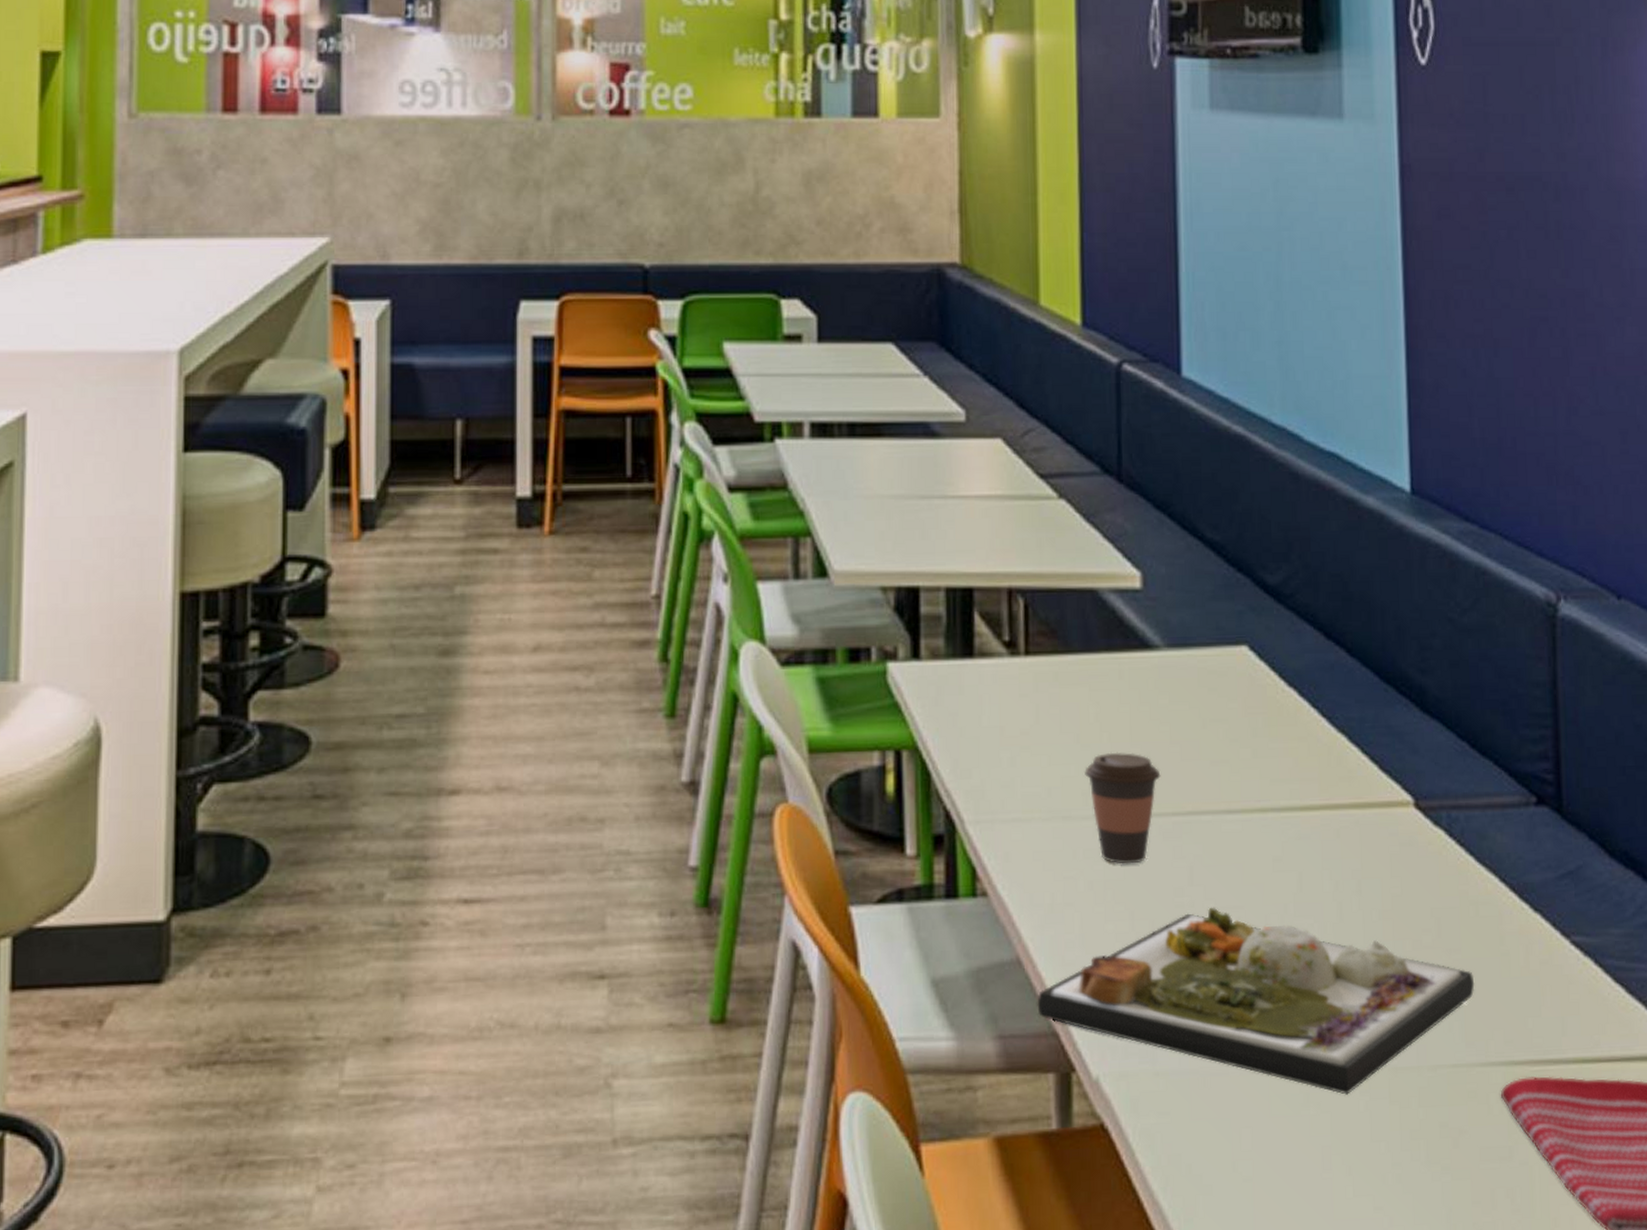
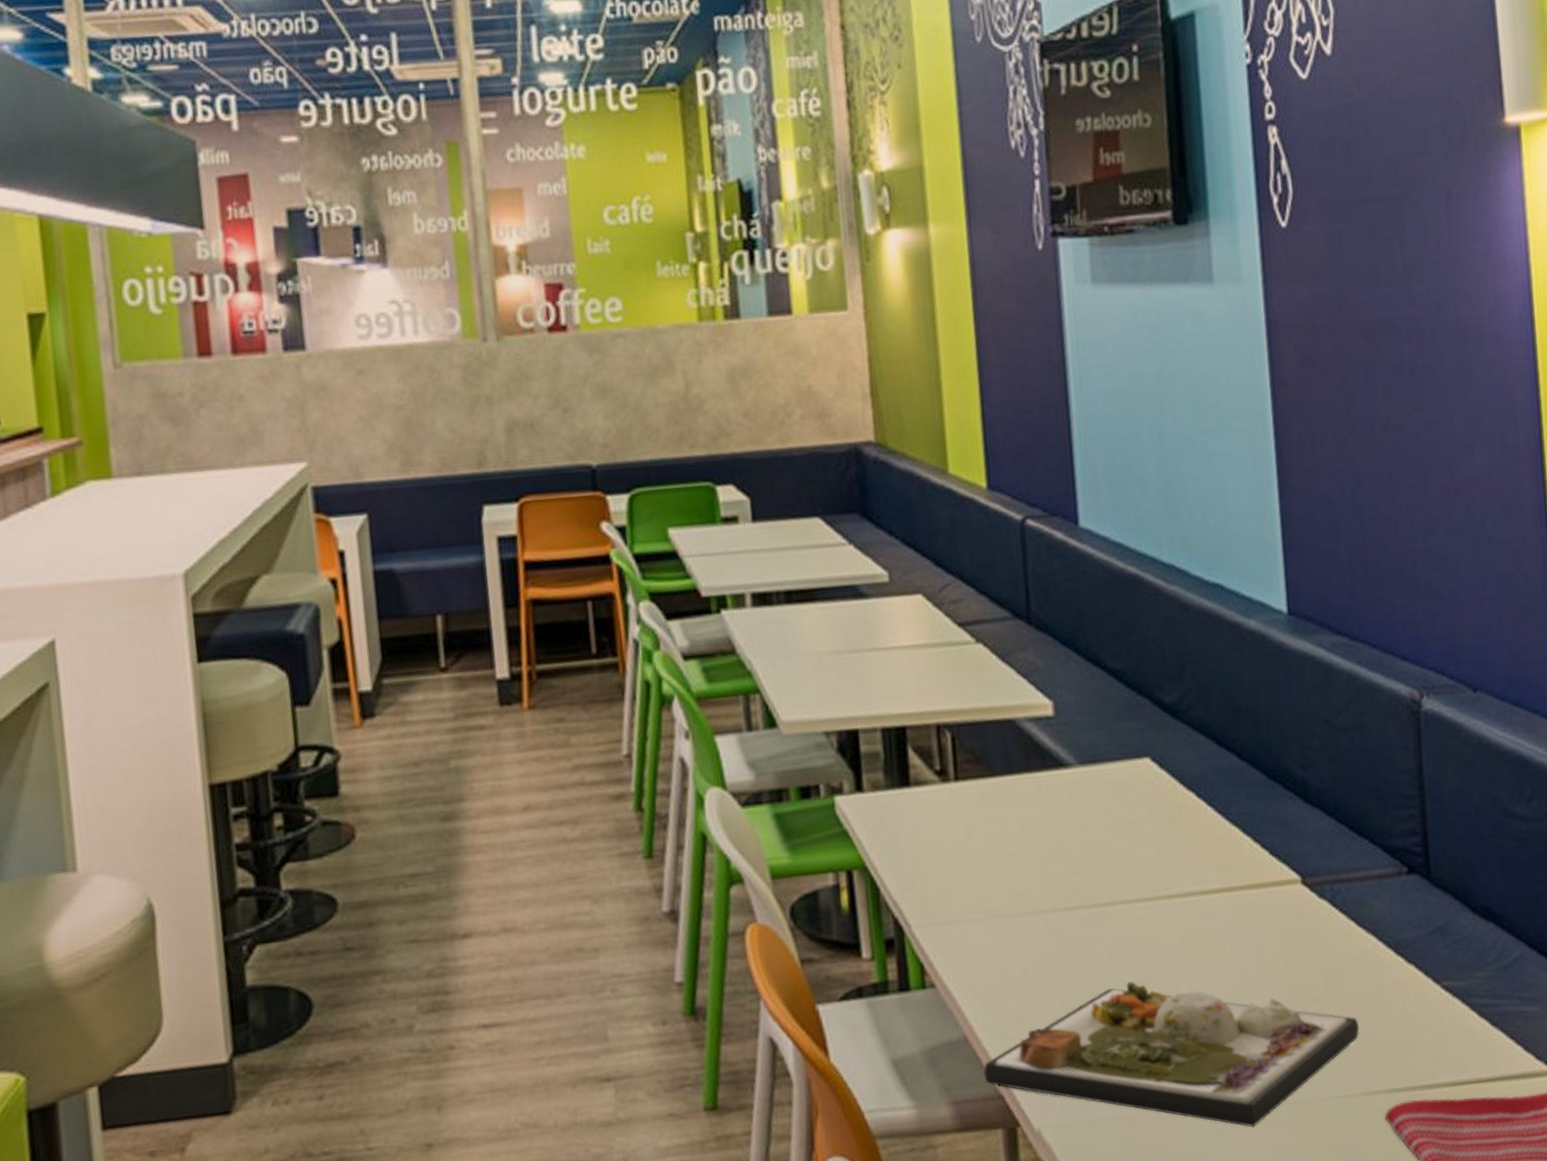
coffee cup: present [1085,752,1161,864] -> none [1013,857,1080,952]

